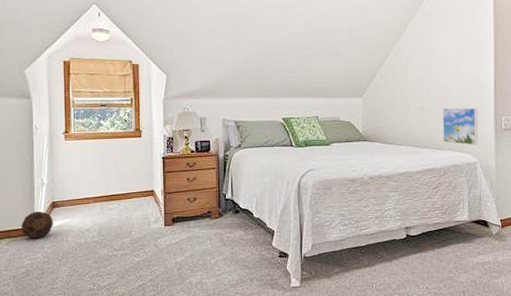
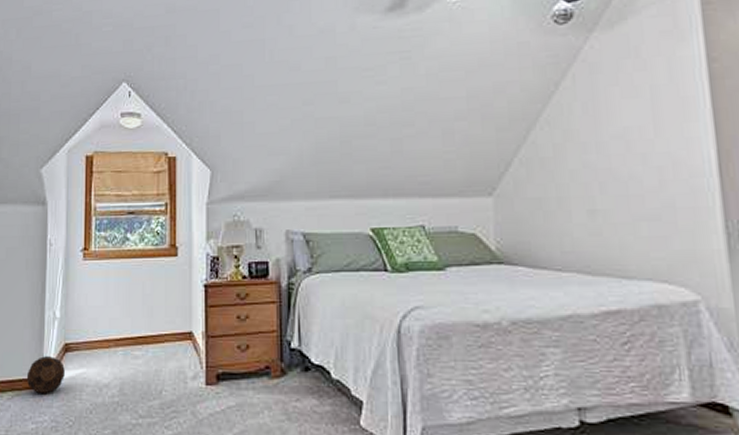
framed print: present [443,107,478,146] -> none [629,209,699,273]

